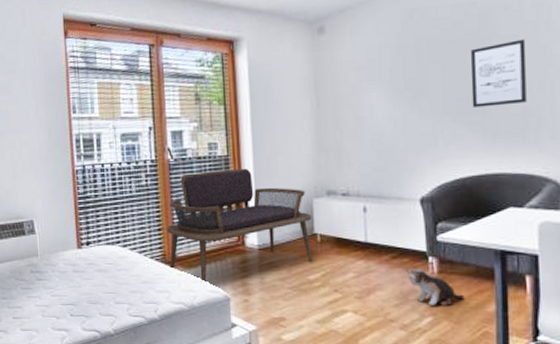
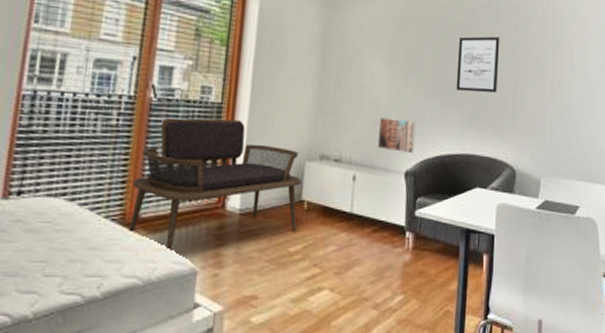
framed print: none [384,146,429,181] -> present [377,117,416,154]
plush toy: present [404,268,465,306] -> none [383,243,433,283]

